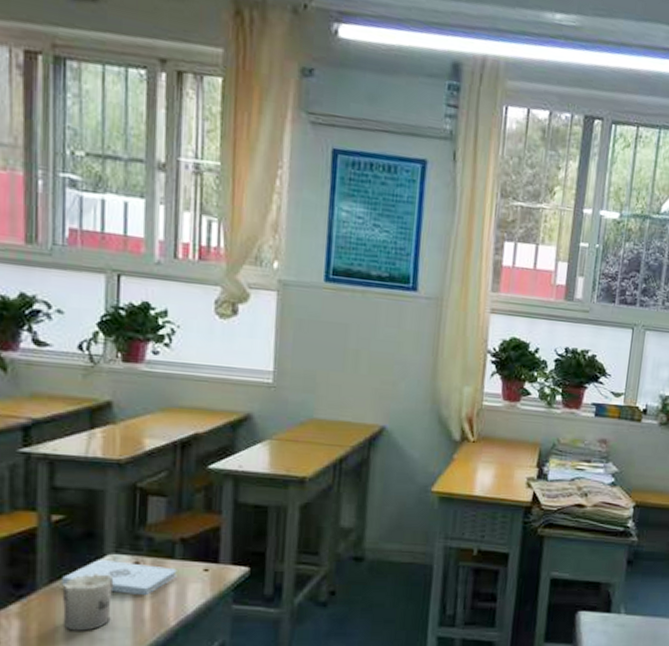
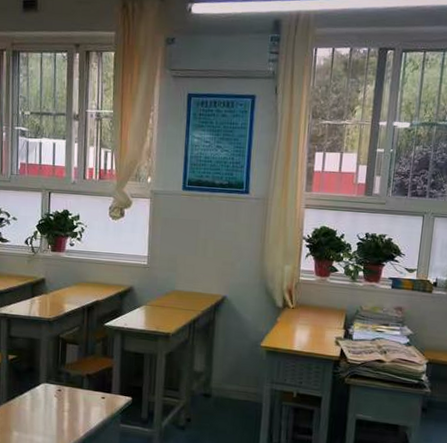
notepad: present [62,560,177,596] -> none [14,387,85,414]
mug: present [62,572,114,631] -> none [14,395,46,436]

